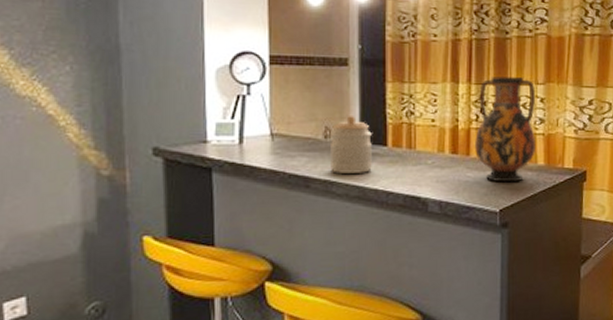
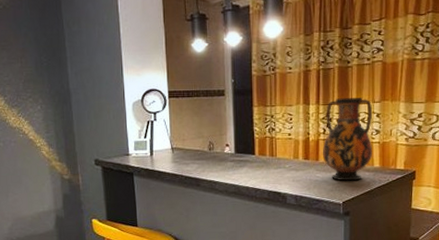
jar: present [329,114,372,174] -> none [212,132,244,176]

